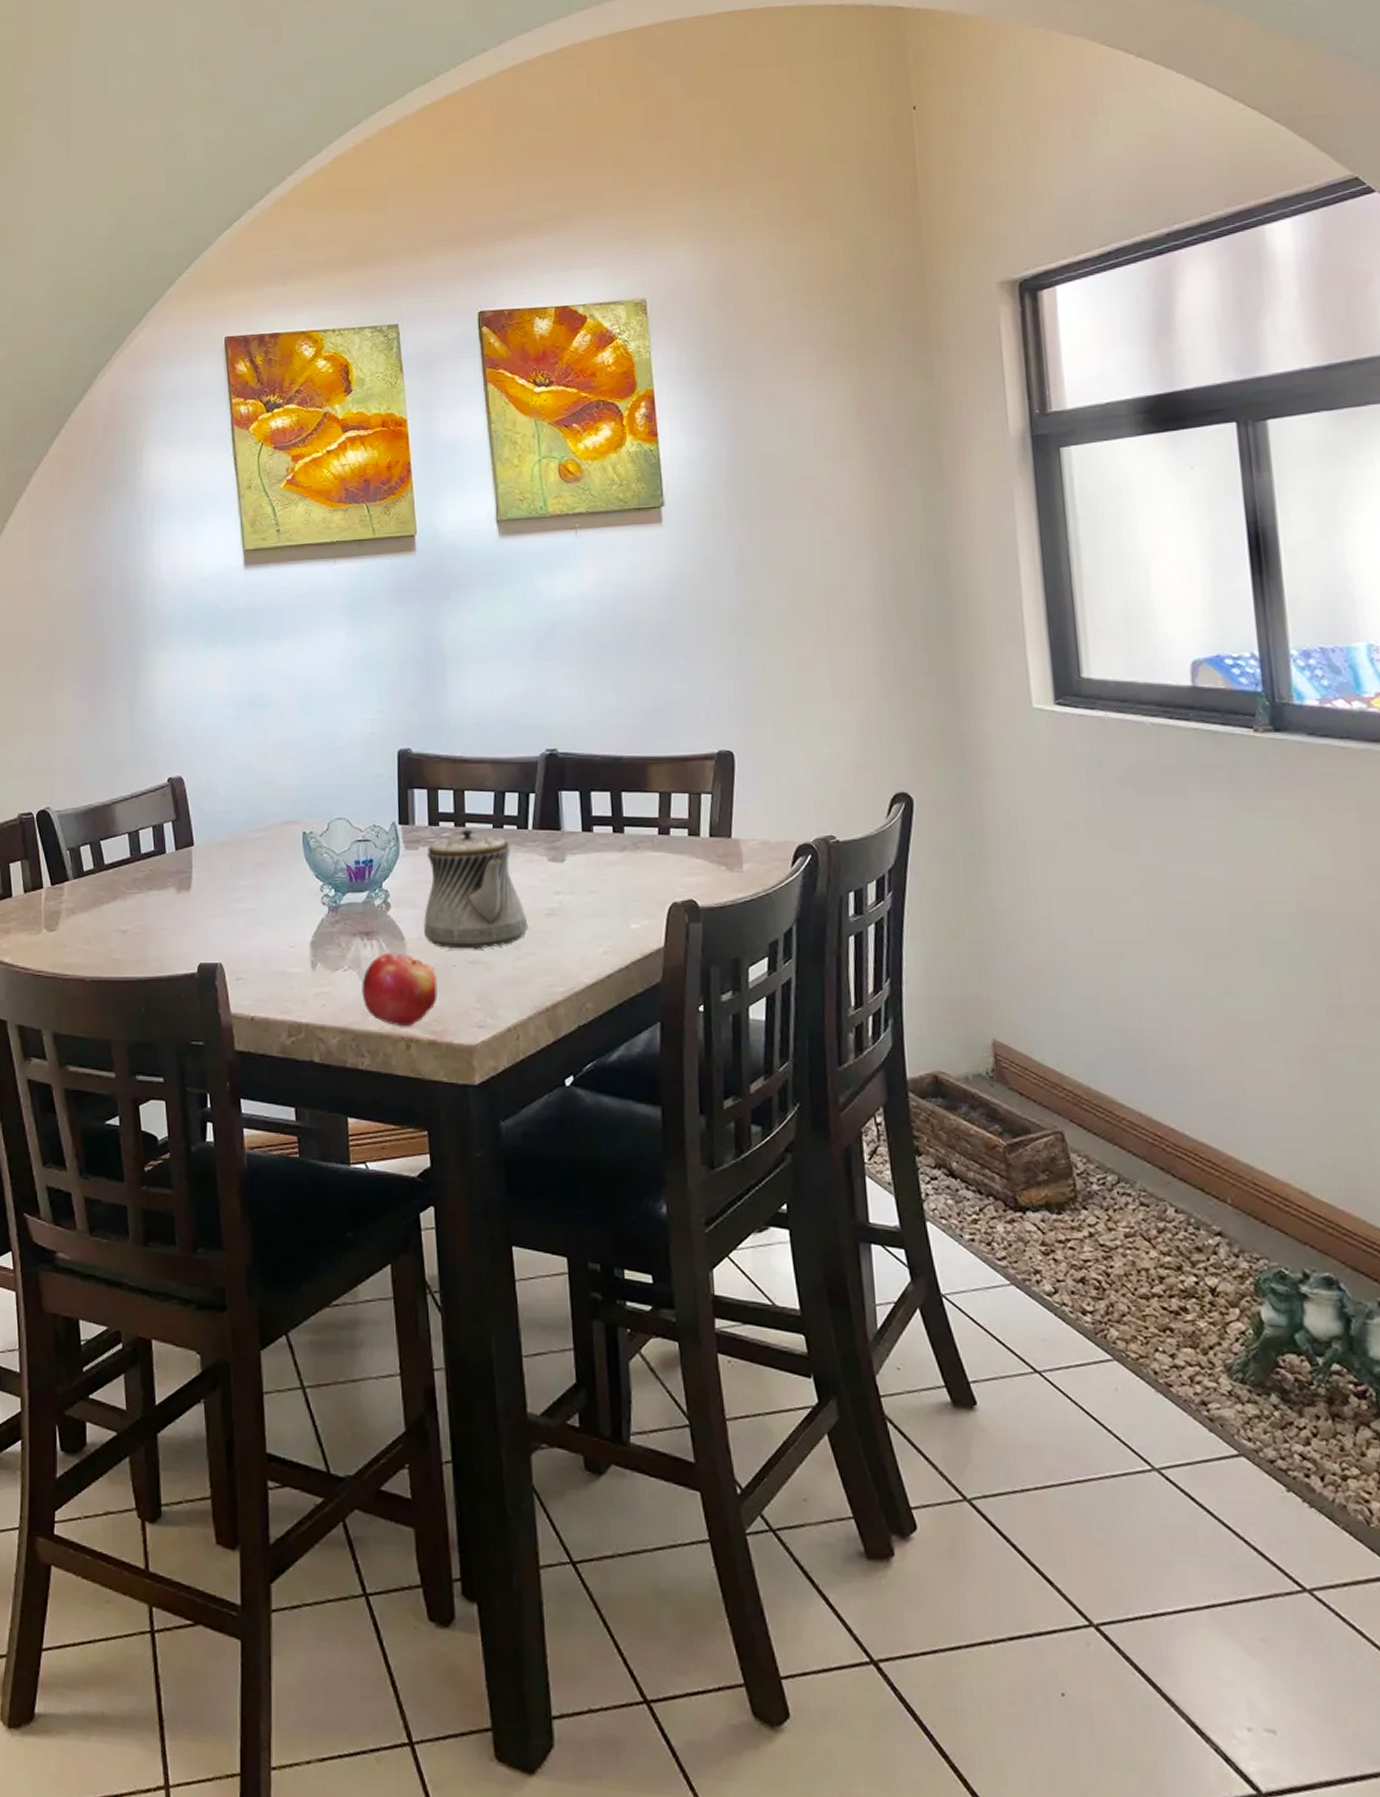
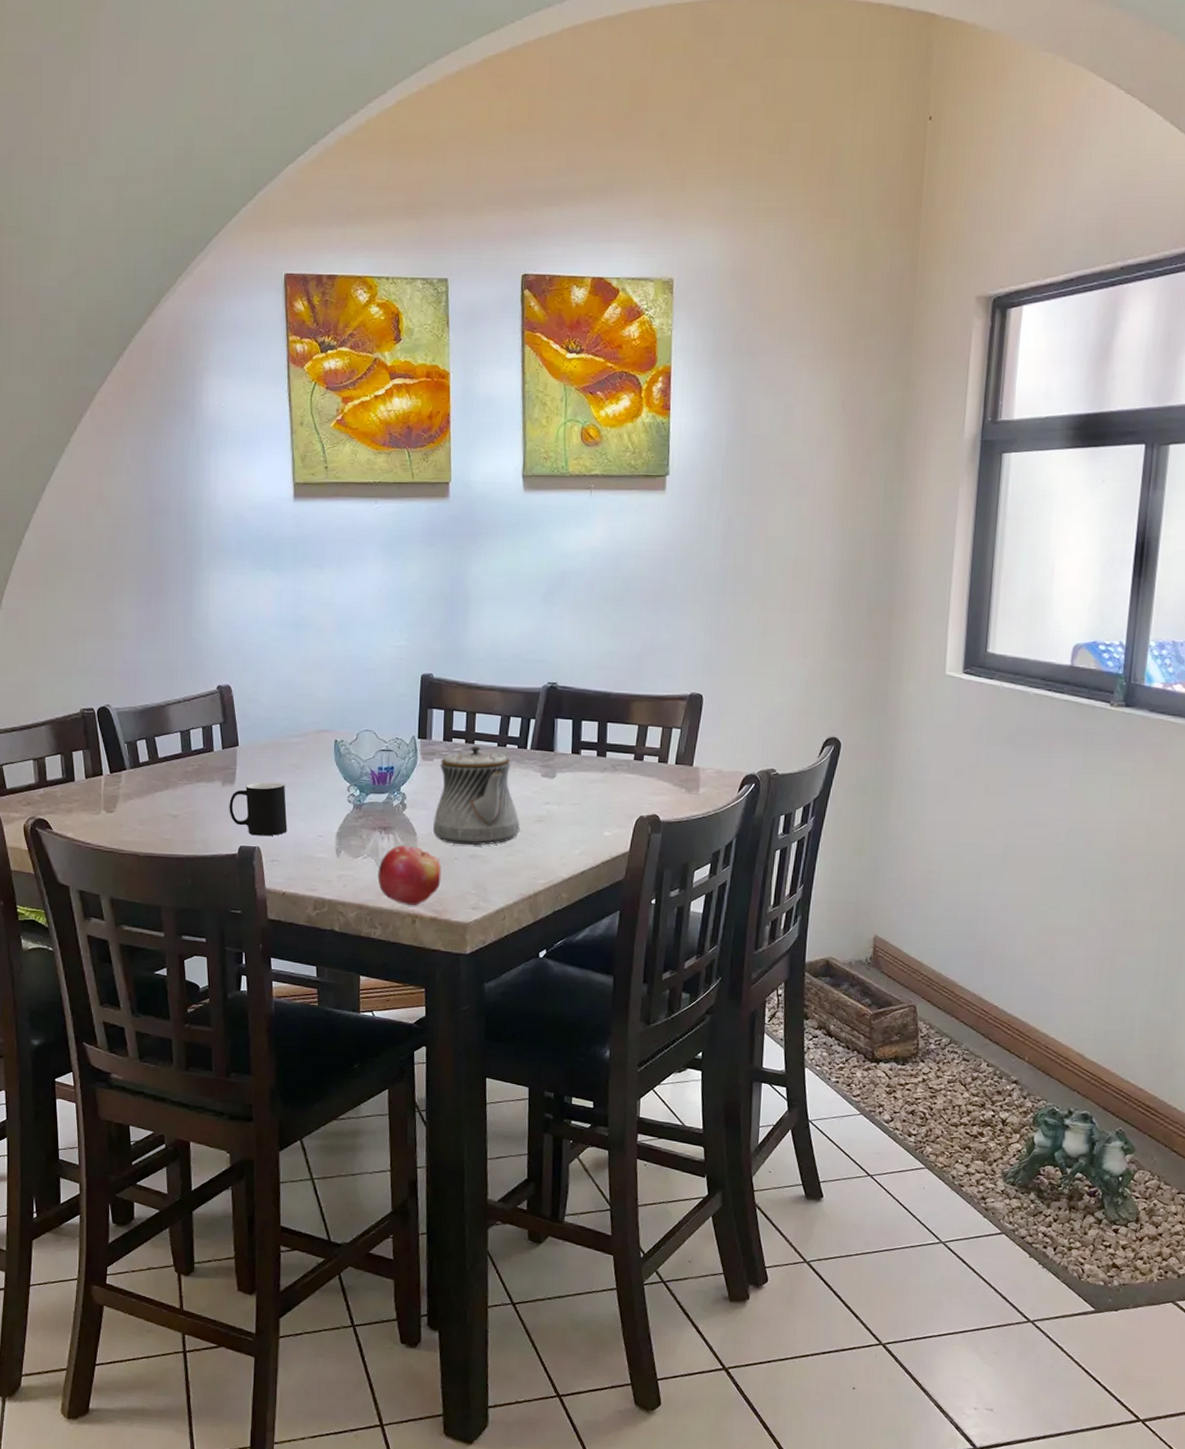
cup: none [185,885,253,950] -> present [229,781,287,837]

